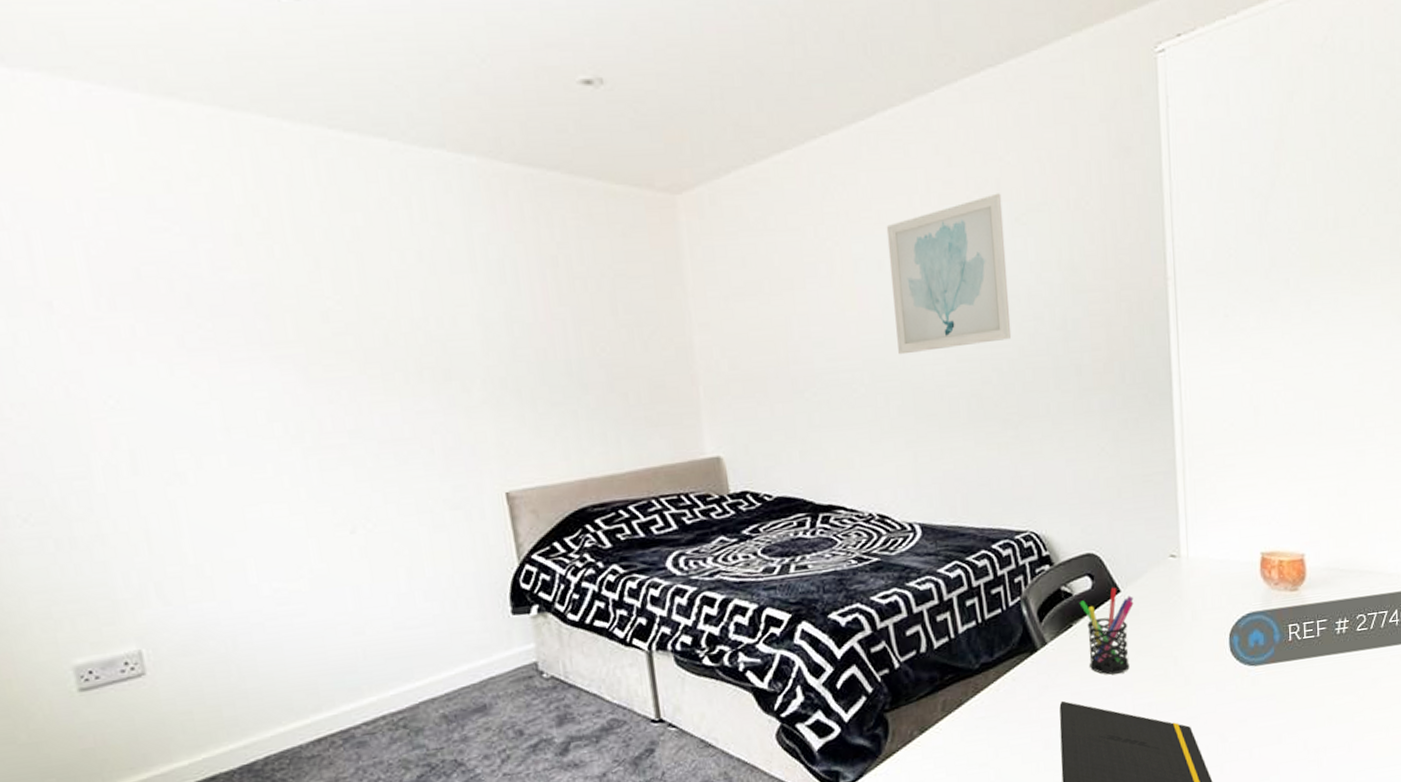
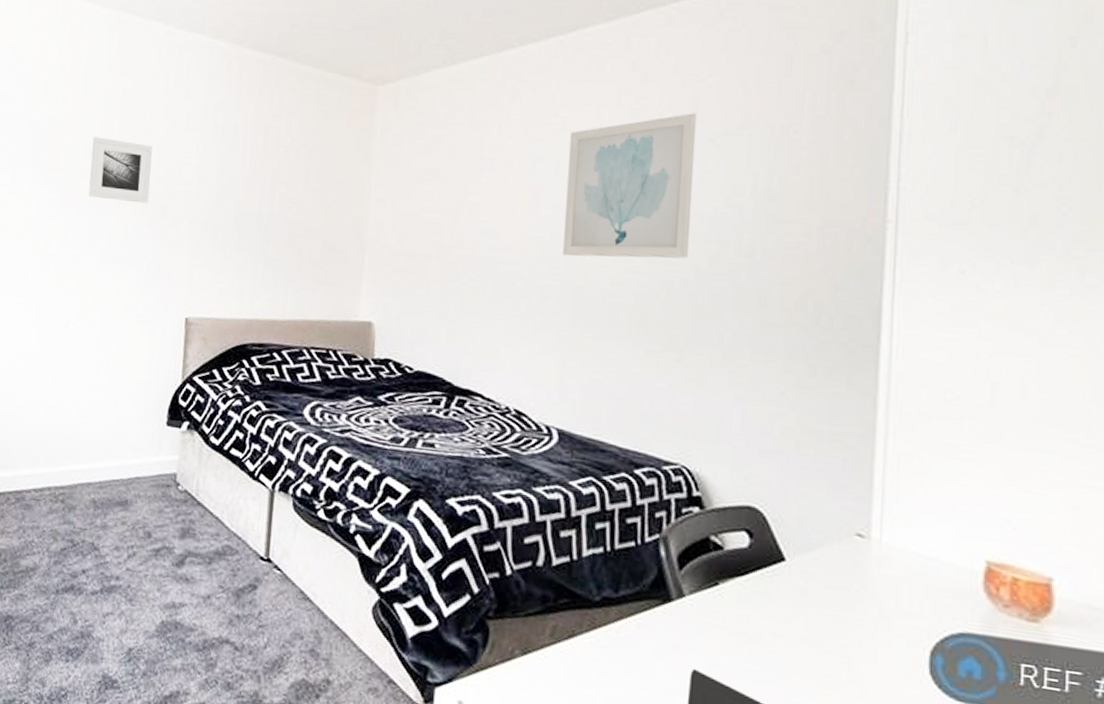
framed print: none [325,294,424,372] -> present [88,136,153,204]
pen holder: present [1079,587,1134,675] -> none [730,552,801,658]

